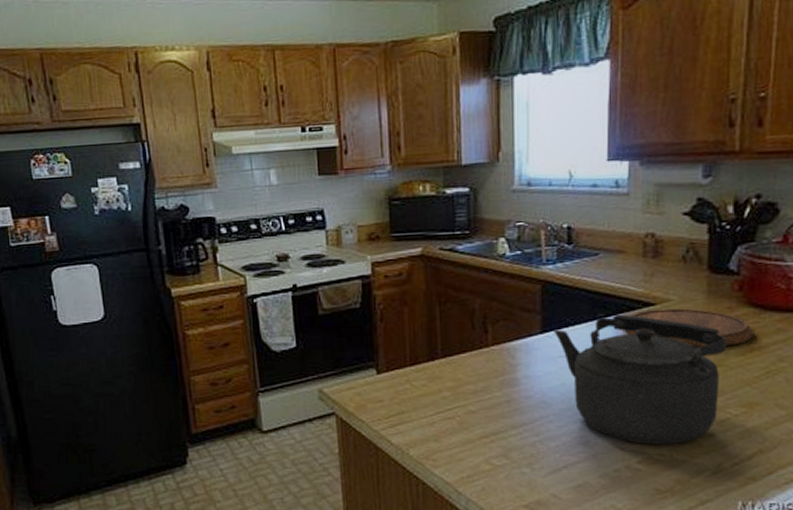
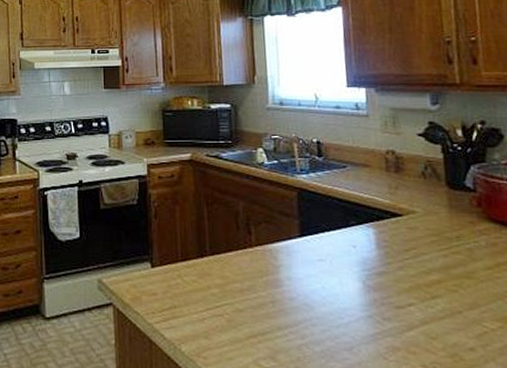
kettle: present [553,314,727,445] -> none [310,222,475,357]
cutting board: present [626,308,754,347] -> none [377,220,498,259]

